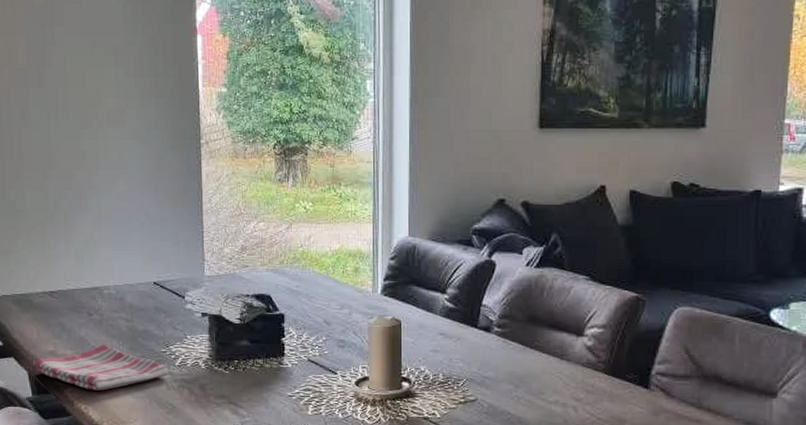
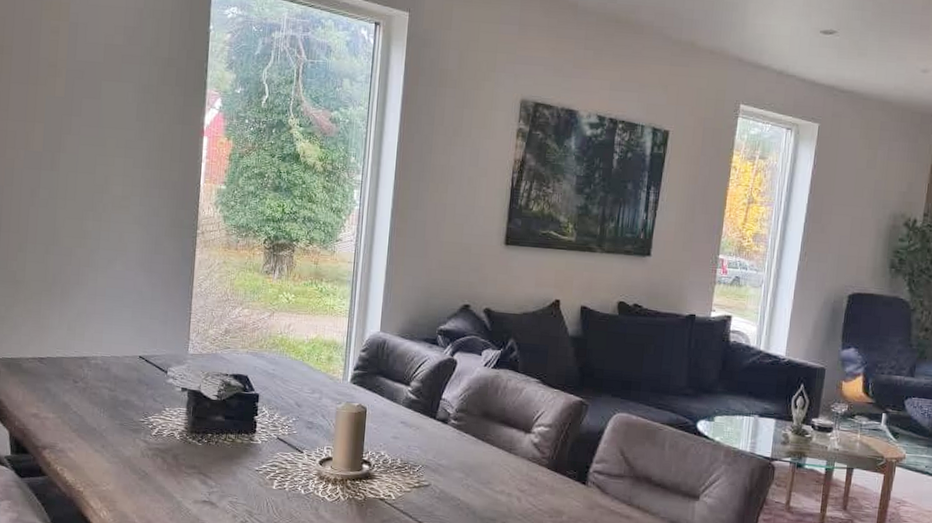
dish towel: present [34,343,170,391] -> none [17,410,146,454]

